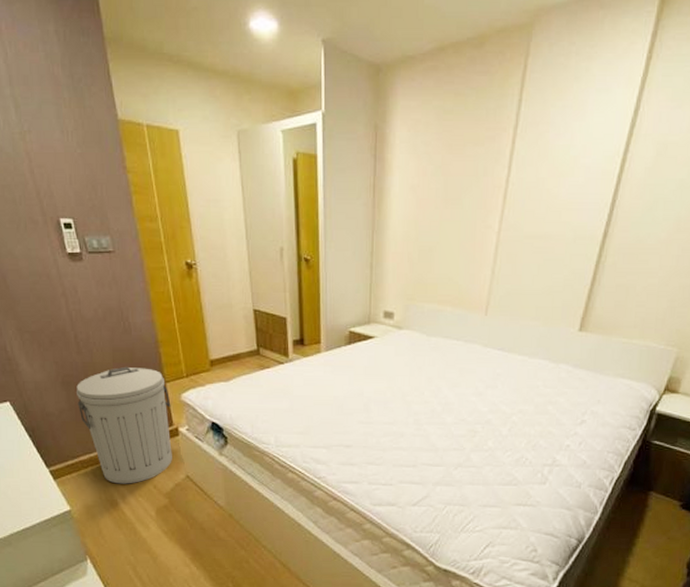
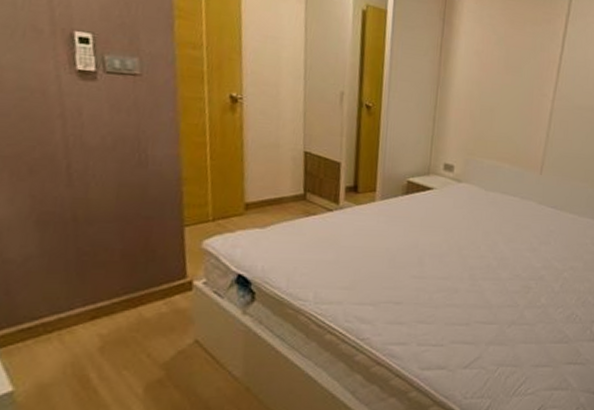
trash can: present [76,366,172,484] -> none [53,205,188,353]

